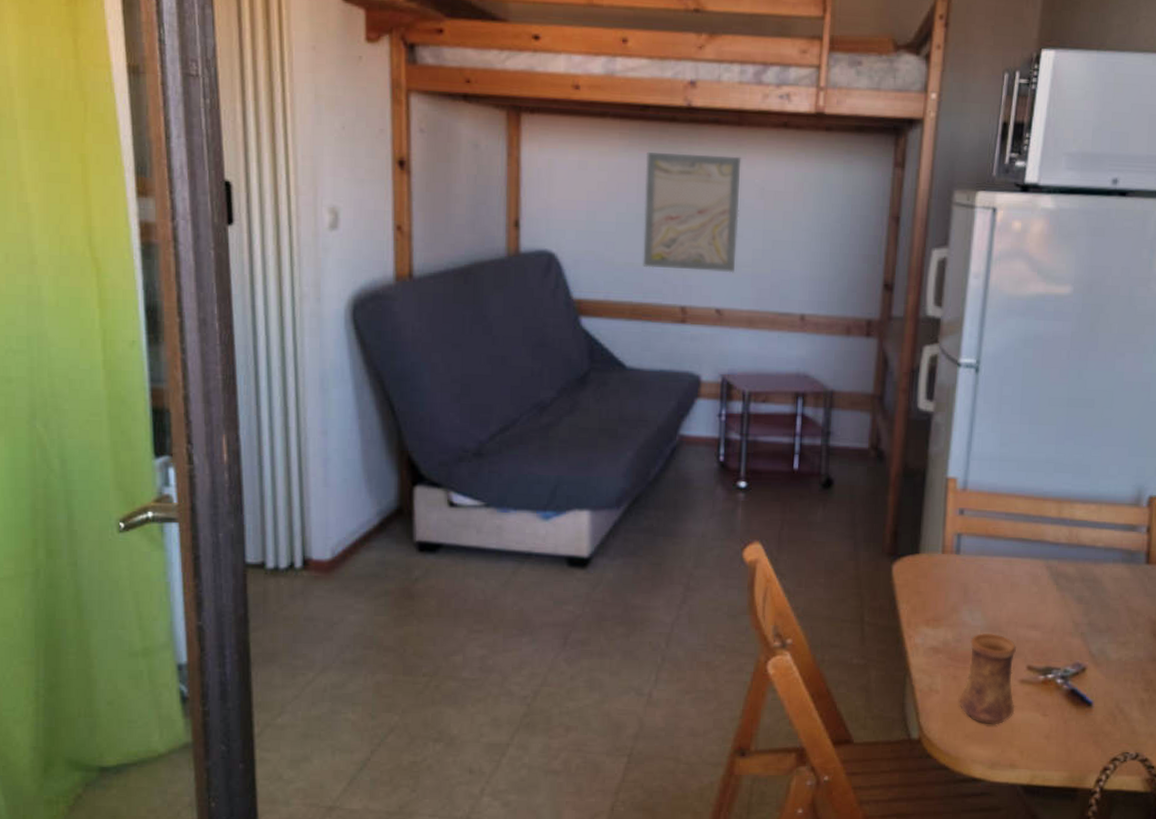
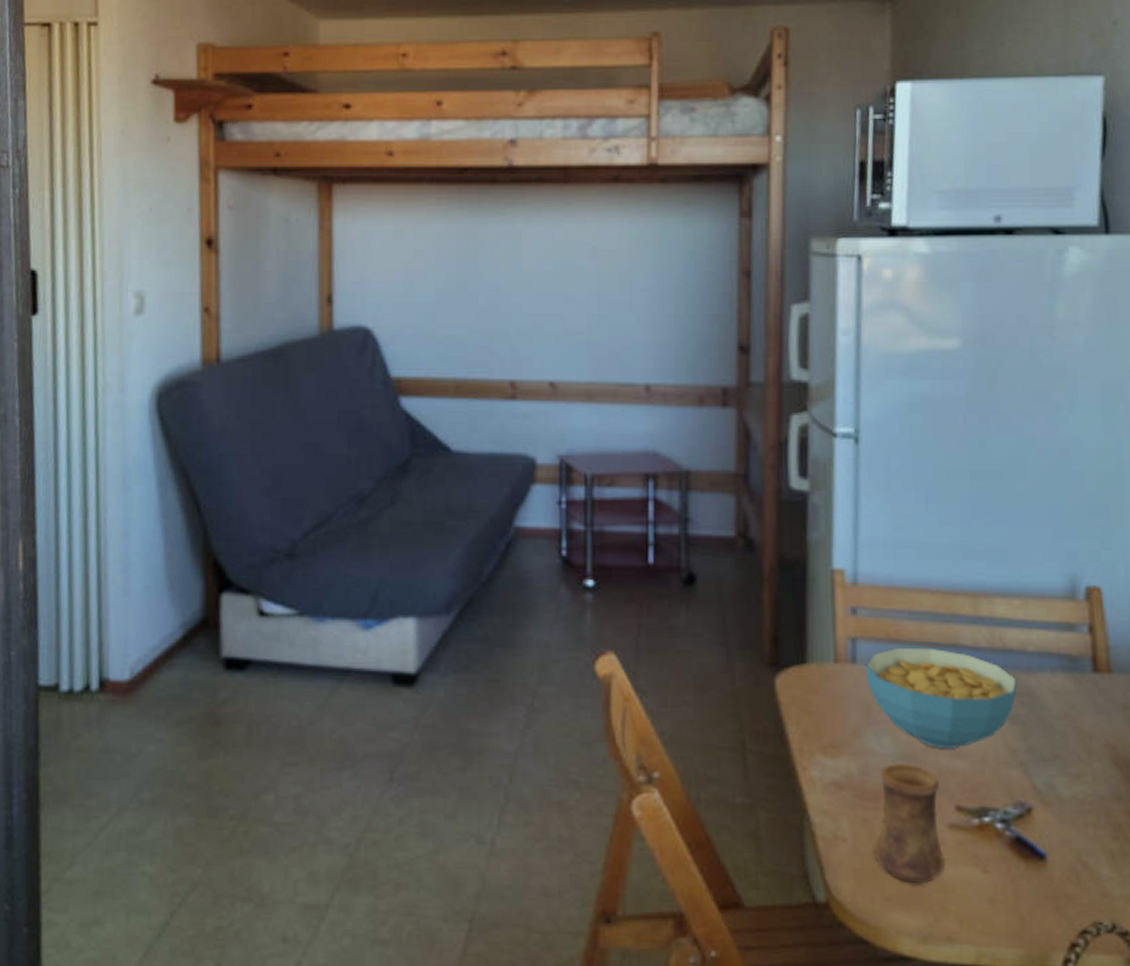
wall art: present [643,151,742,273] -> none [466,215,570,342]
cereal bowl: none [966,542,1087,622] -> present [864,647,1018,748]

